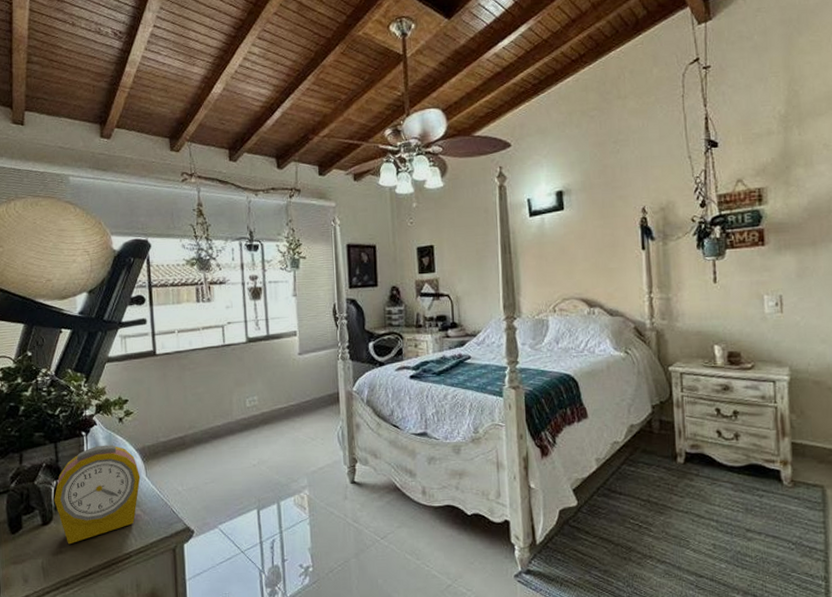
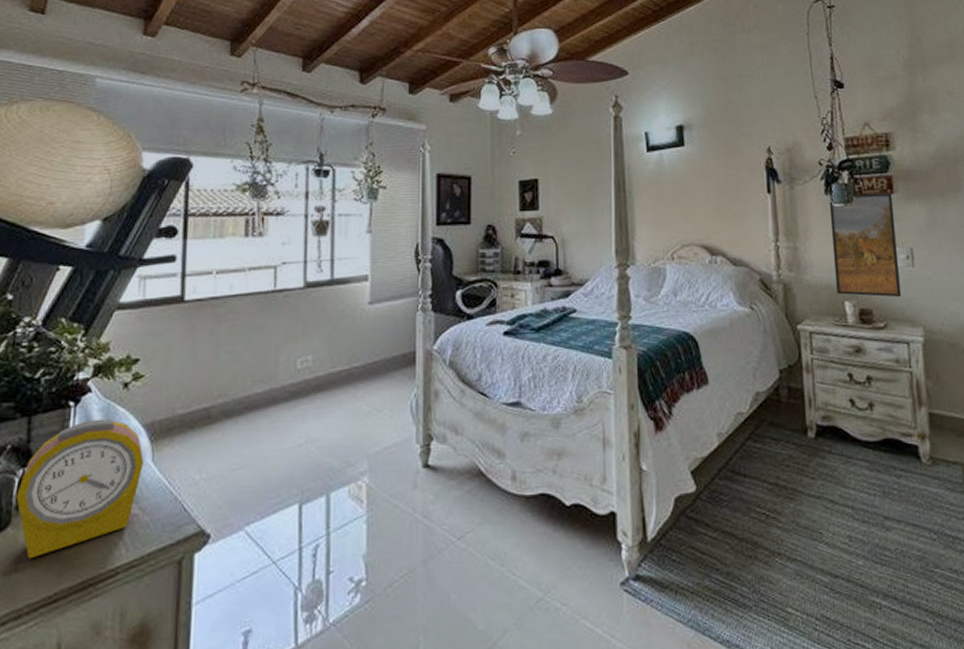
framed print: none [701,245,770,341] -> present [829,193,902,298]

